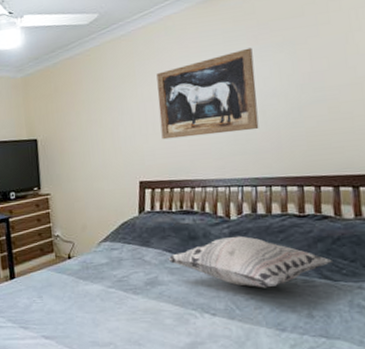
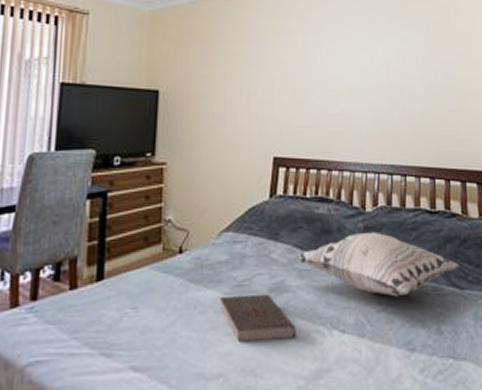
book: none [104,286,171,321] -> present [220,293,296,342]
wall art: present [156,47,259,140] -> none [300,24,397,112]

